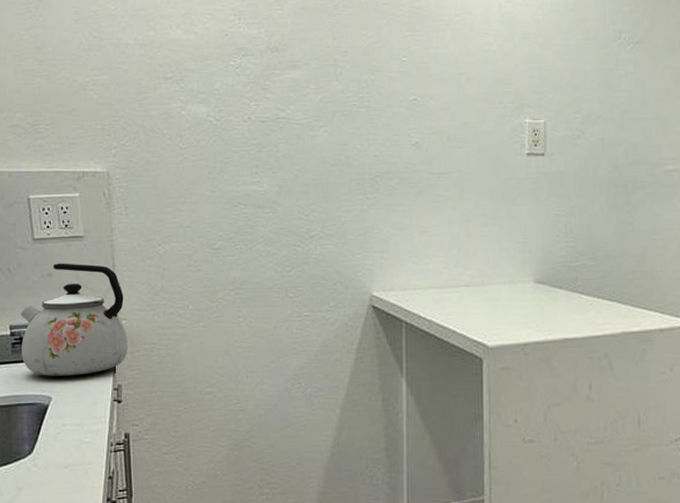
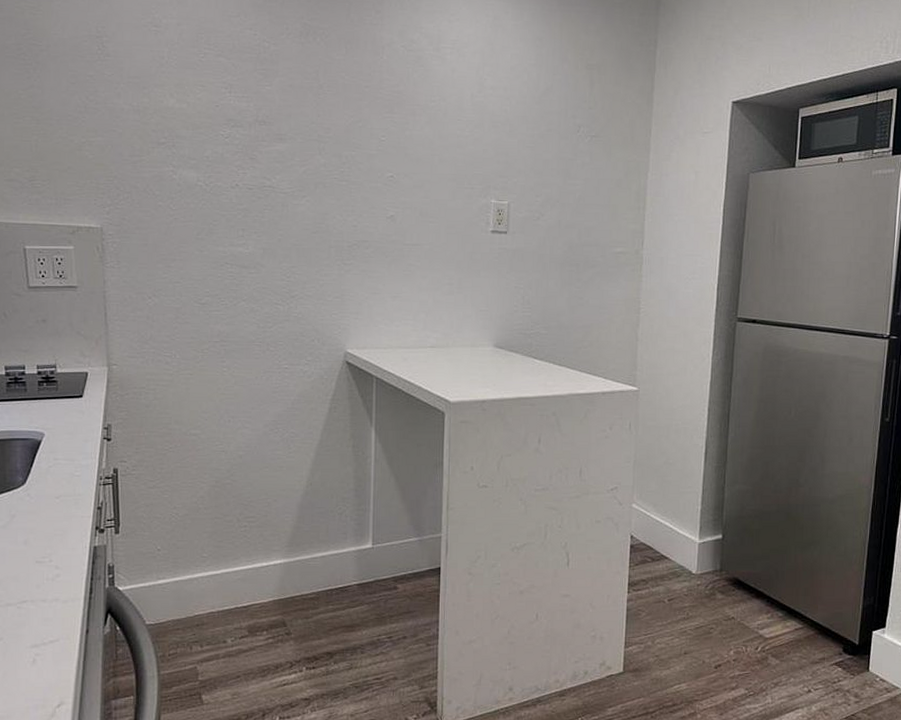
kettle: present [21,263,128,376] -> none [15,310,118,415]

